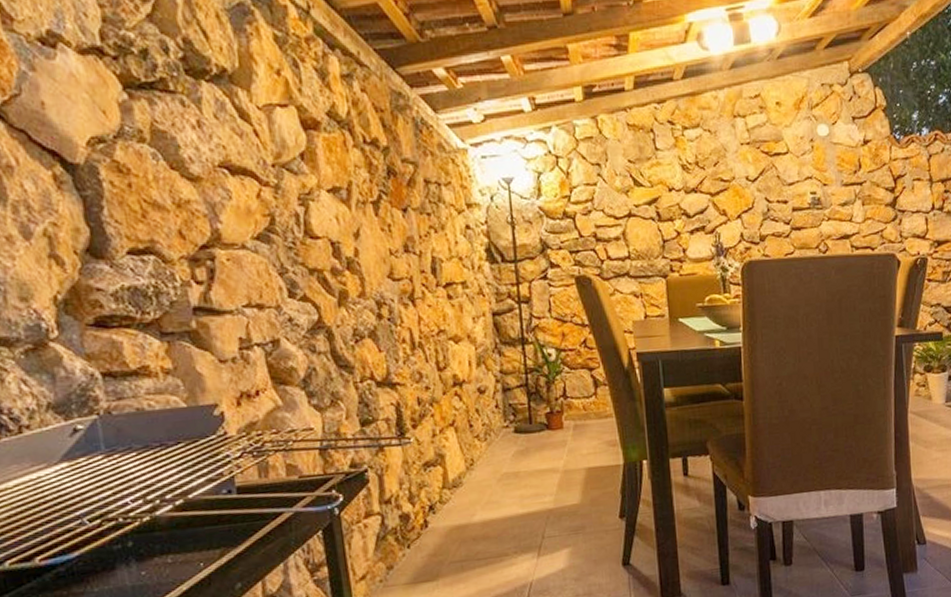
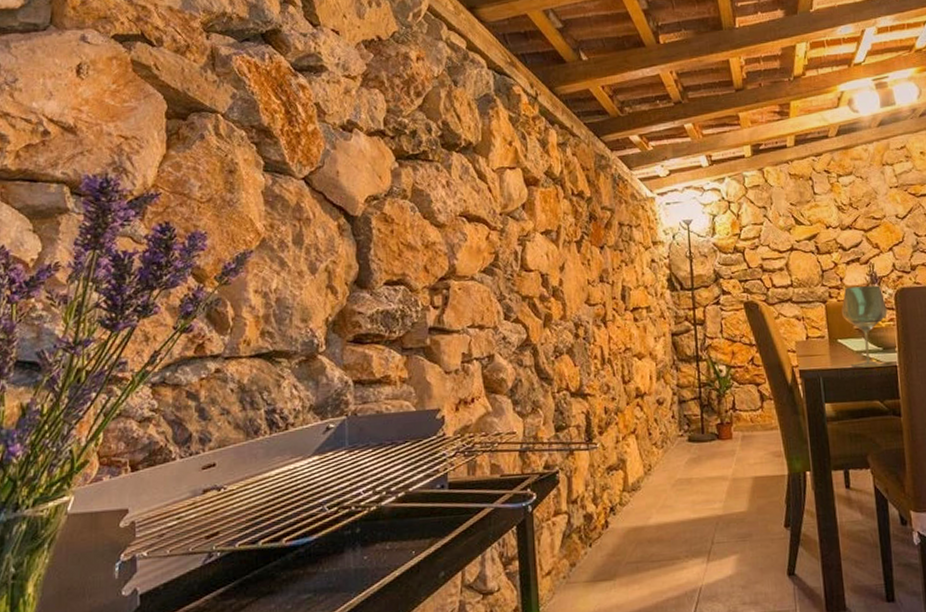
wine glass: none [684,258,733,350] -> present [841,285,888,368]

